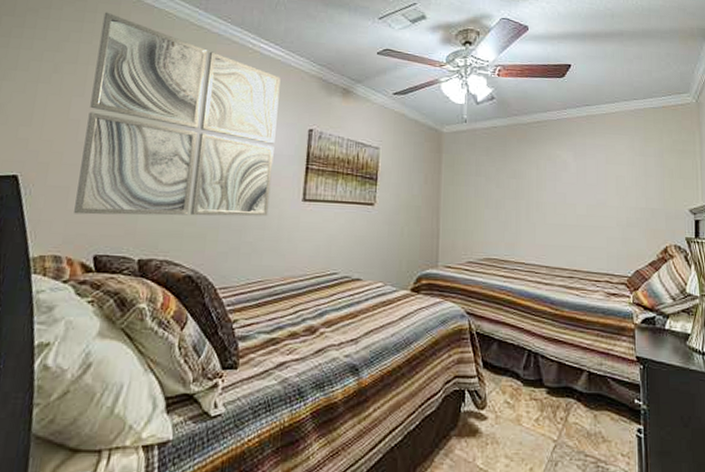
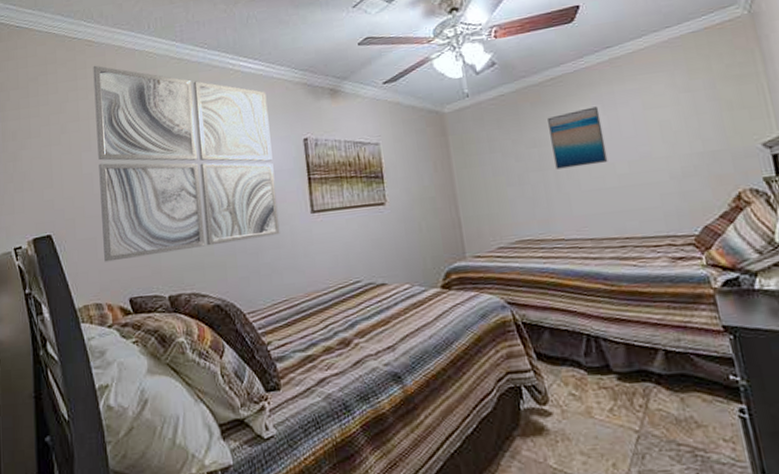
wall art: none [528,153,571,203] -> present [547,106,608,169]

